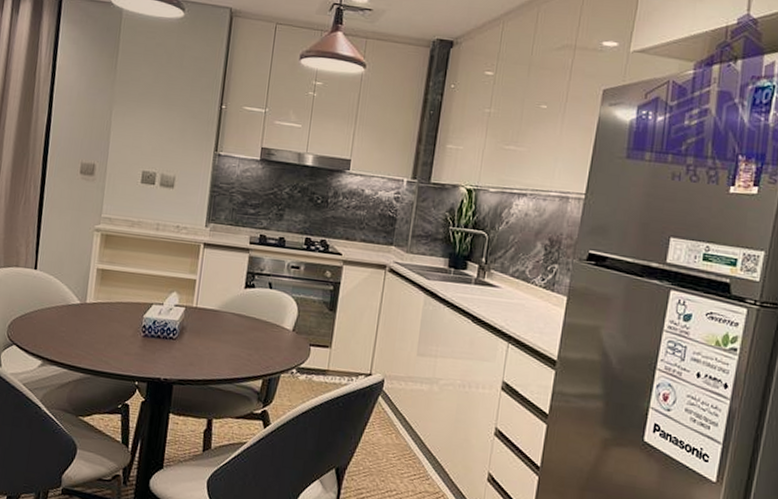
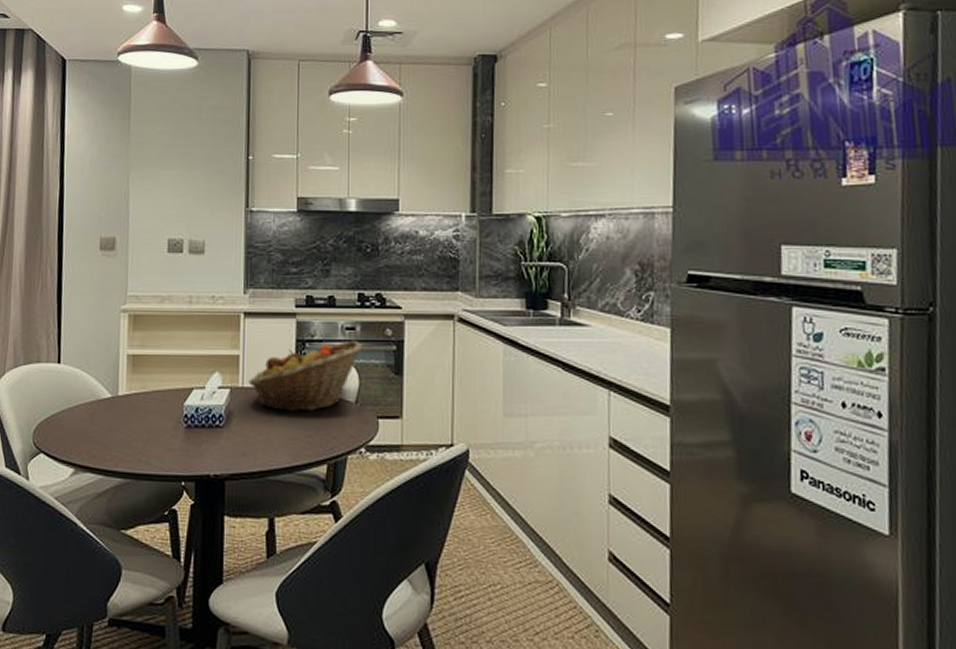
fruit basket: none [202,277,305,334] -> present [248,340,363,413]

